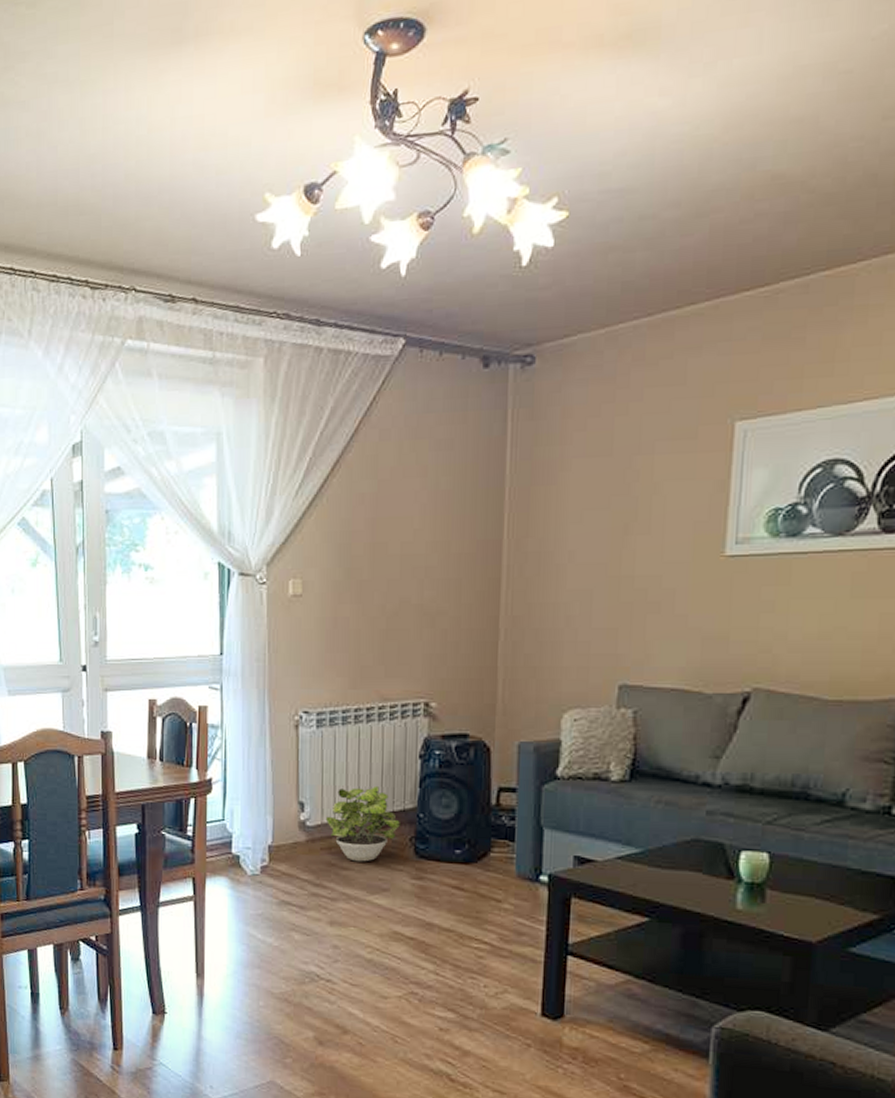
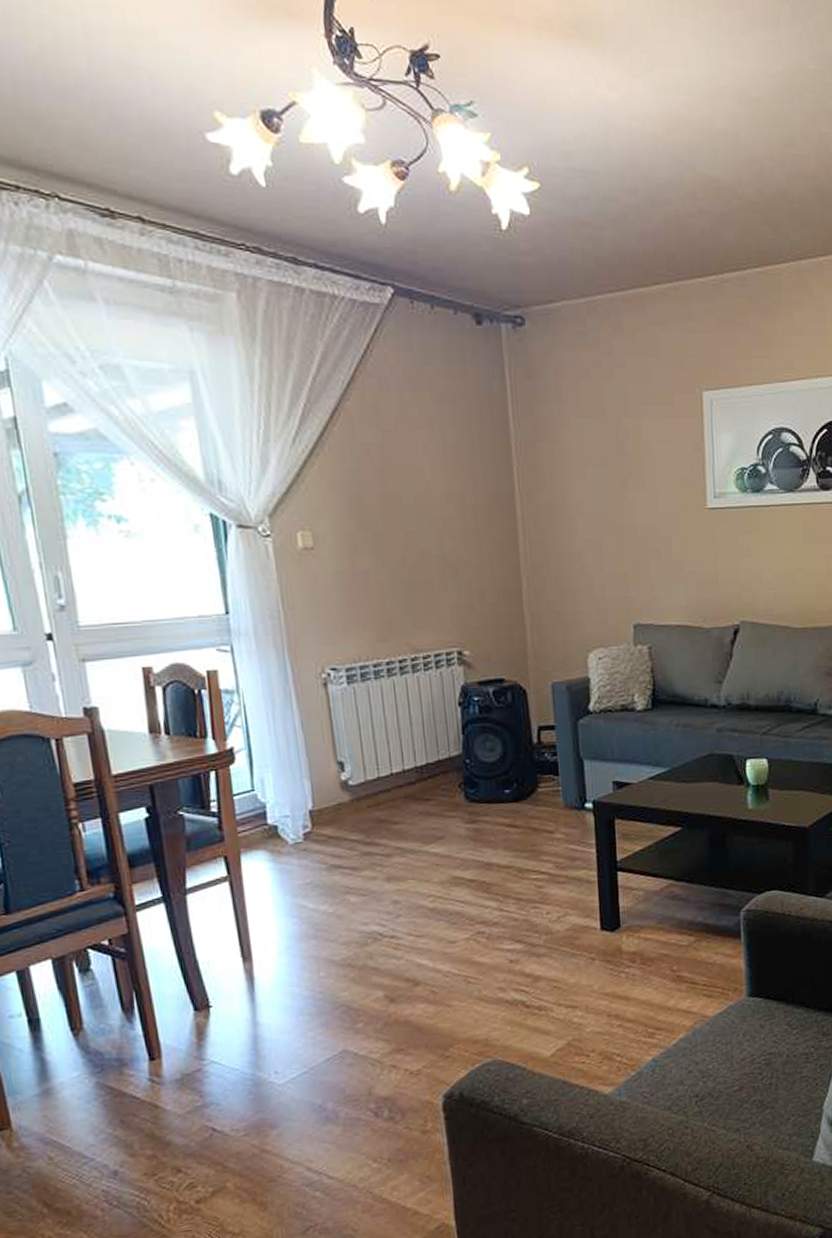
potted plant: present [325,785,401,862] -> none [368,736,449,815]

